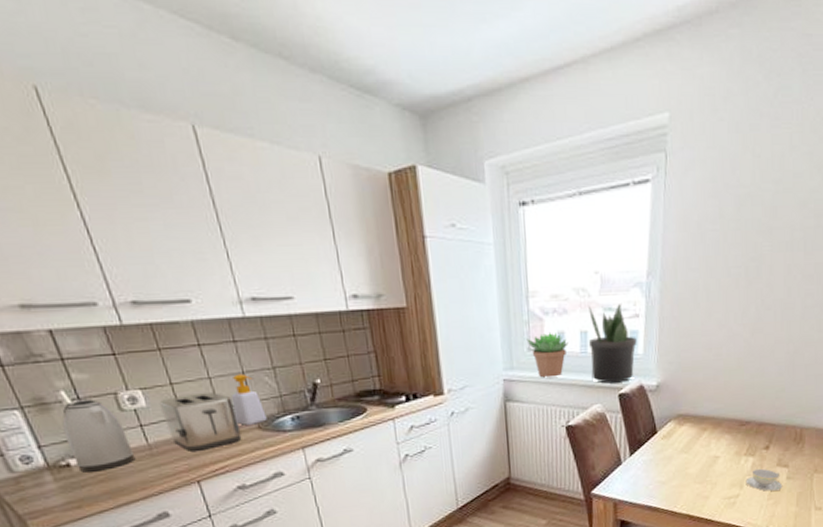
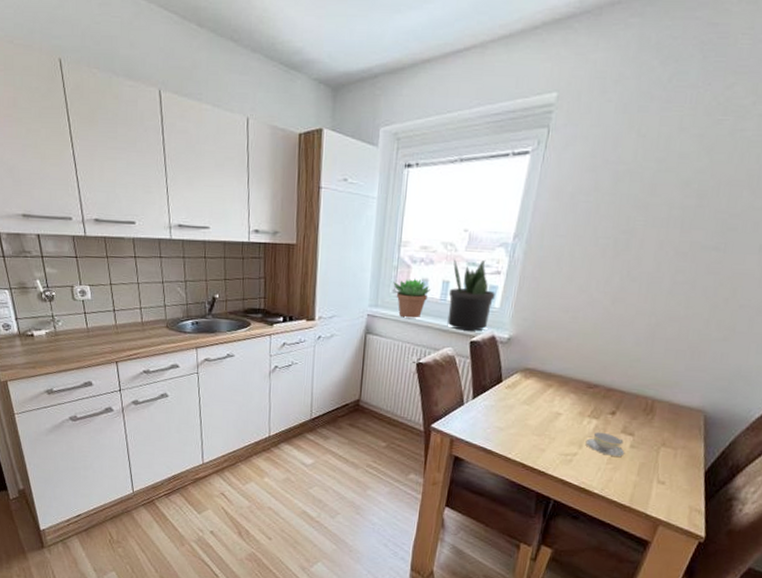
kettle: present [62,399,136,473] -> none [34,288,77,343]
toaster: present [159,391,242,453] -> none [100,293,153,339]
soap bottle: present [231,373,267,426] -> none [151,282,174,325]

